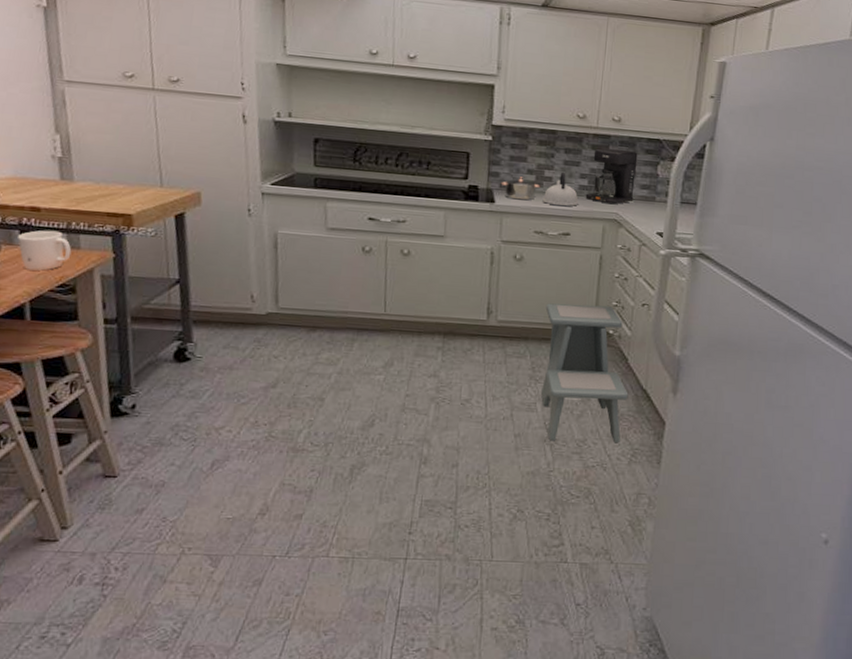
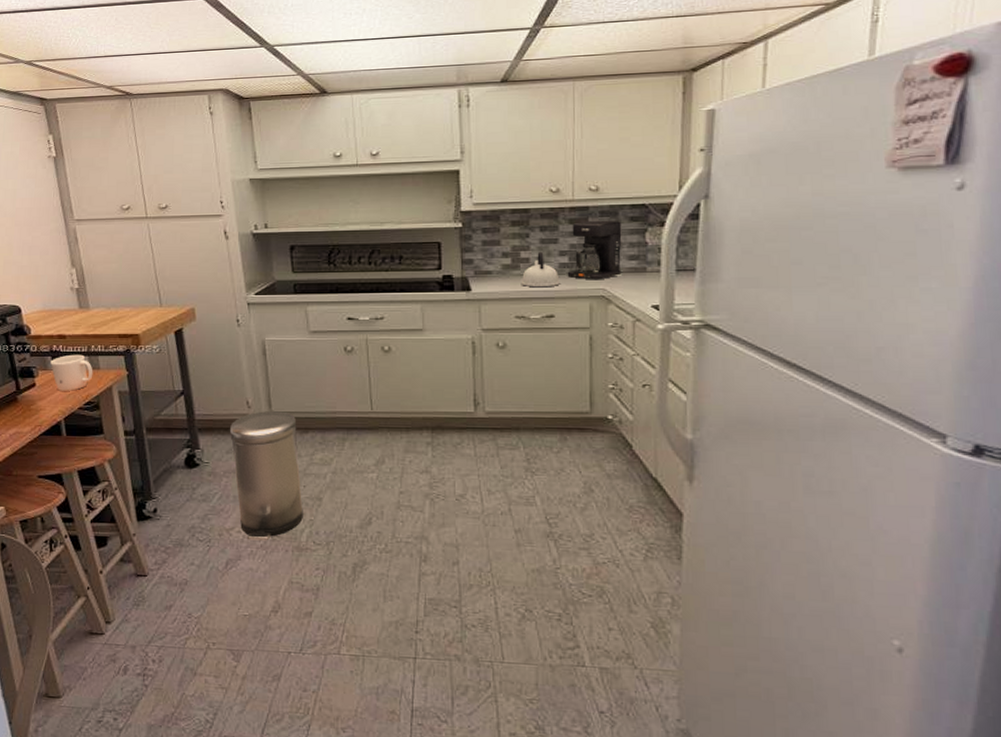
pedal bin: none [229,306,305,441] -> present [230,410,303,541]
cooking pot: present [499,176,541,201] -> none [474,261,518,285]
step stool: present [541,303,629,444] -> none [535,389,637,538]

